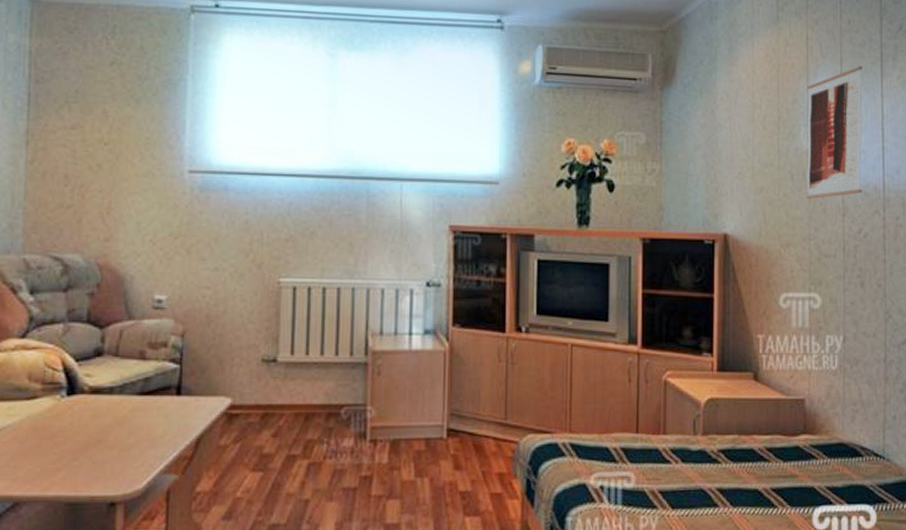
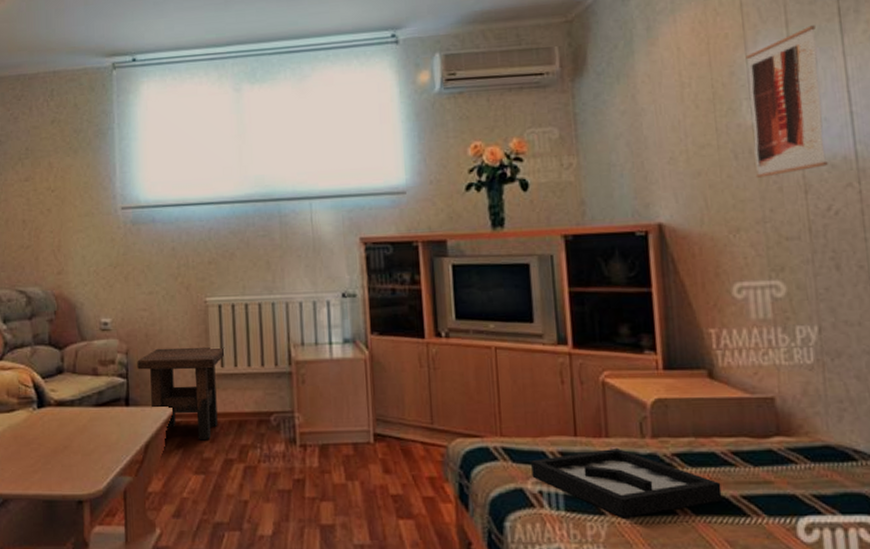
side table: none [194,331,296,435] -> present [137,346,225,441]
decorative tray: none [595,445,756,511] -> present [531,449,722,519]

